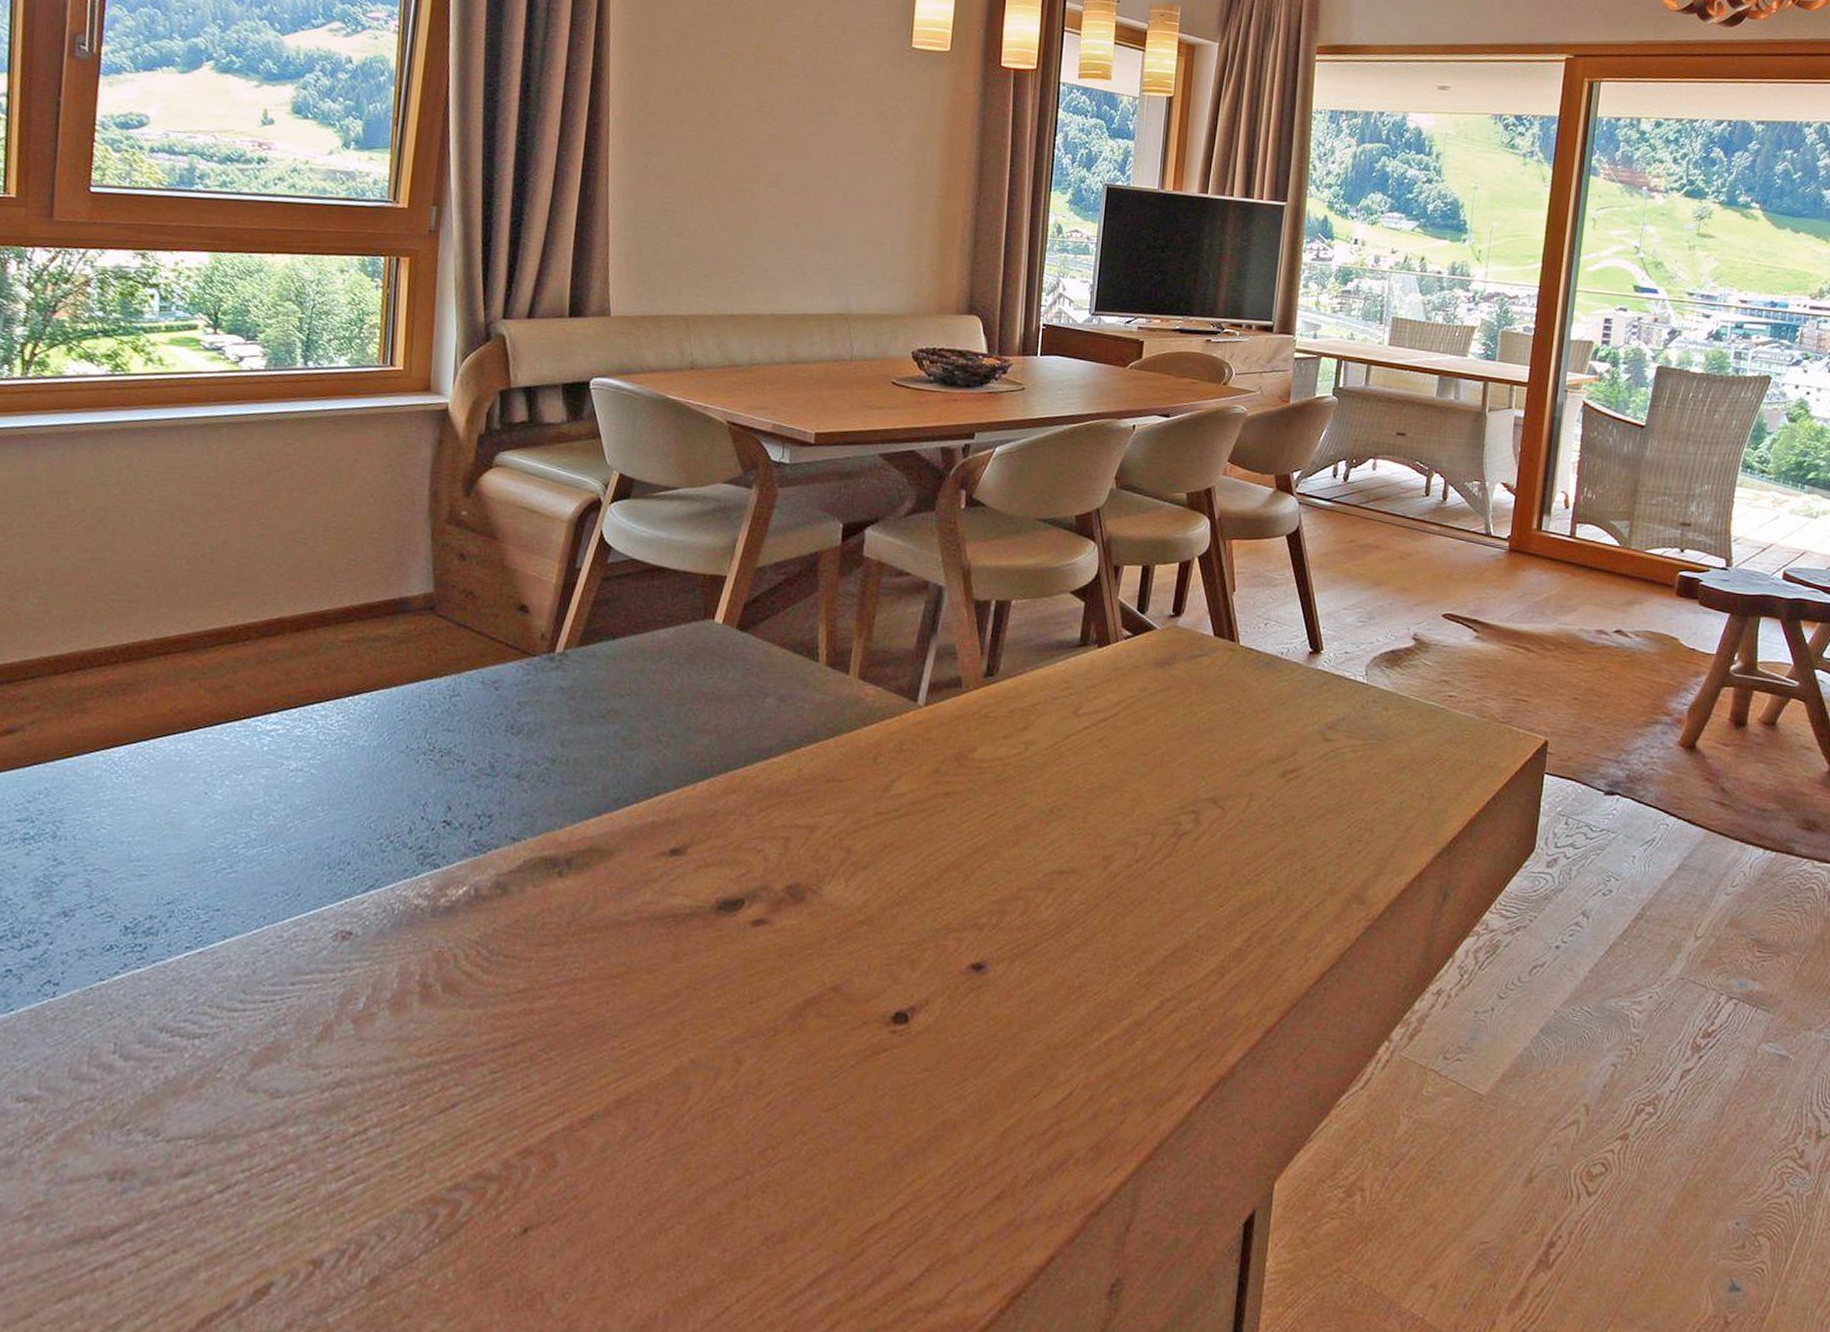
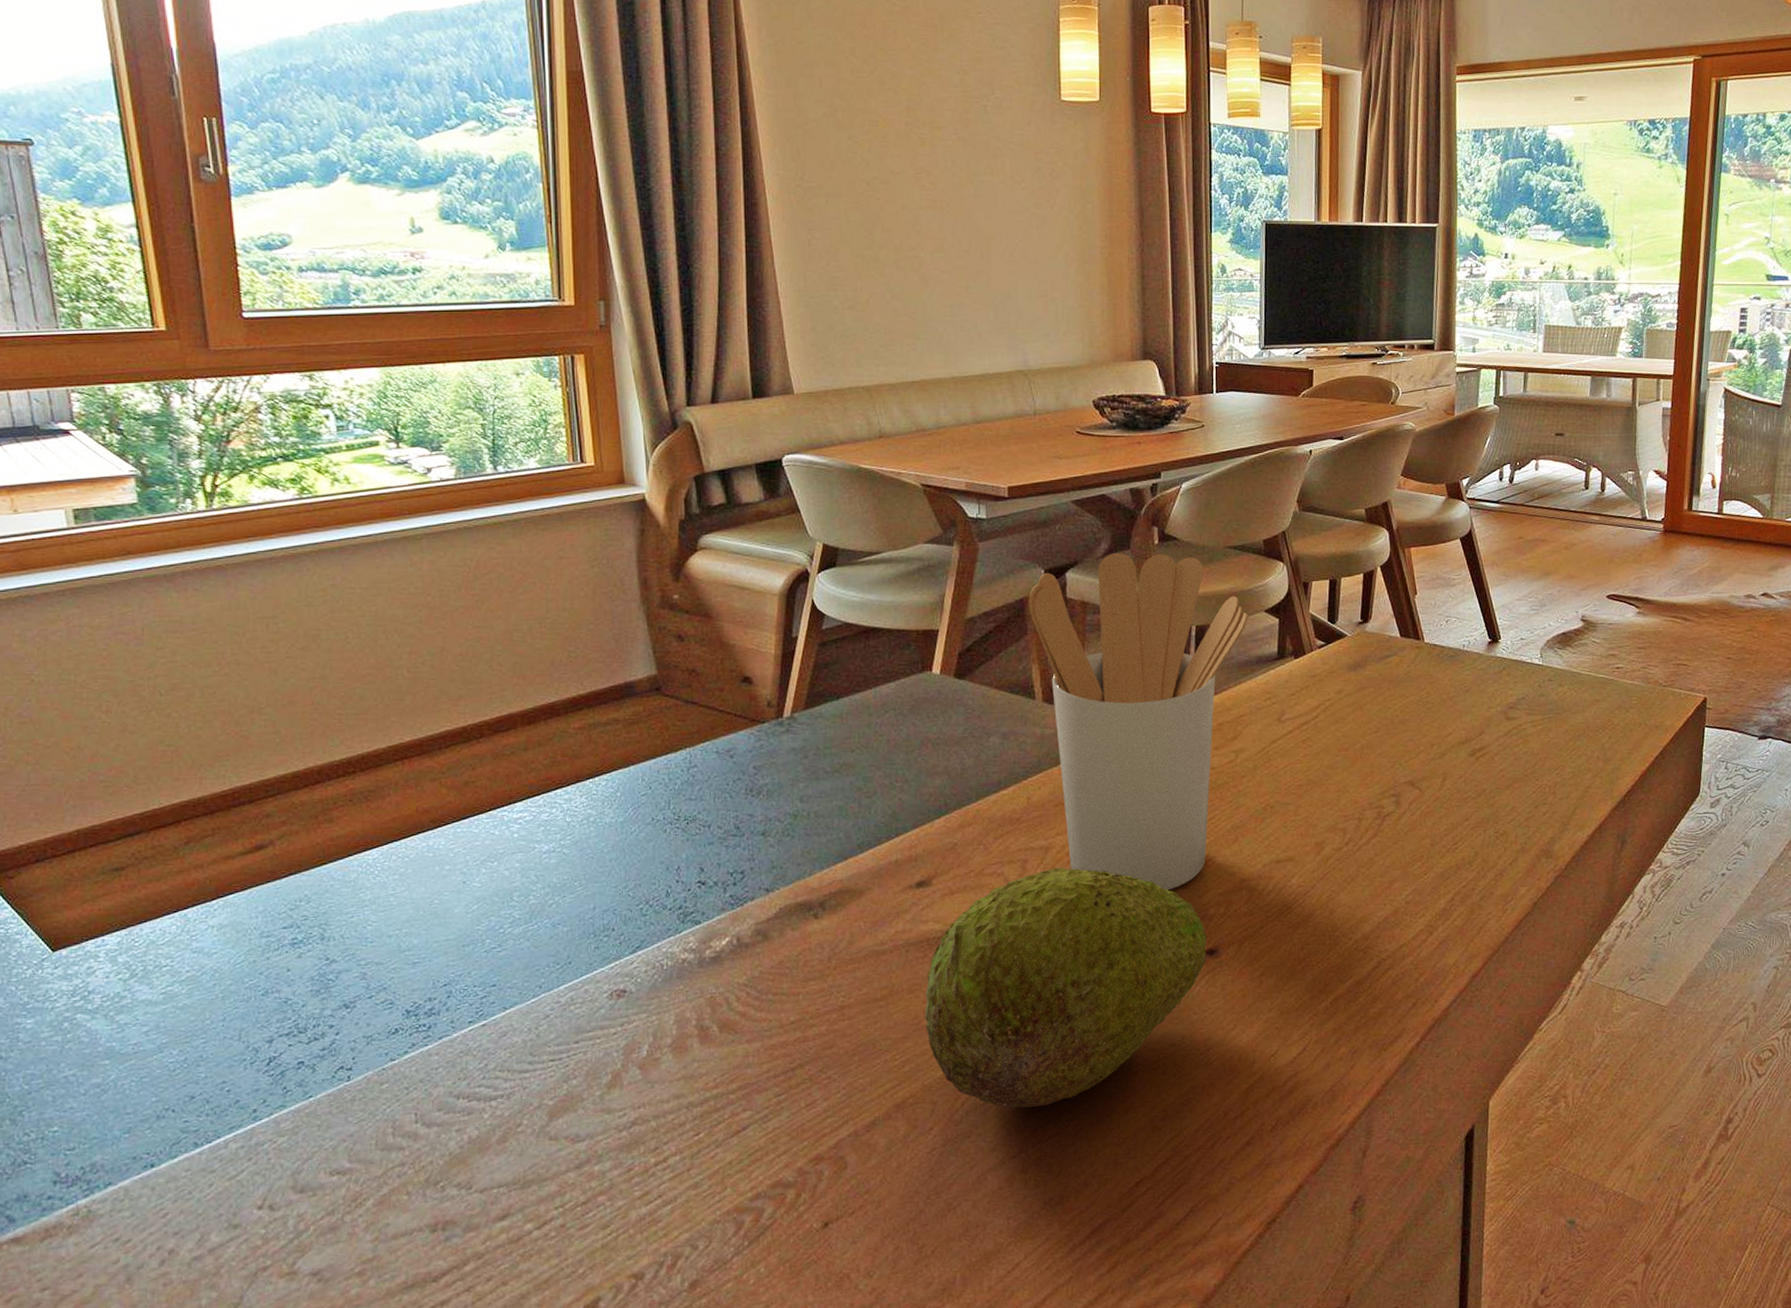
fruit: none [660,850,975,1123] -> present [924,867,1207,1108]
utensil holder: none [822,514,1053,891] -> present [1028,553,1248,891]

